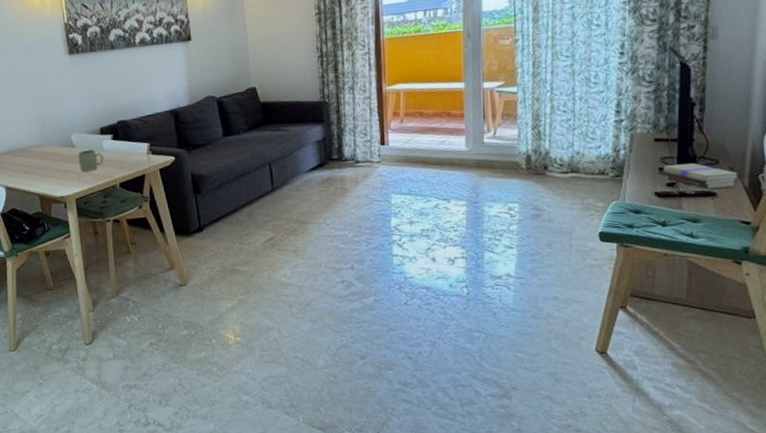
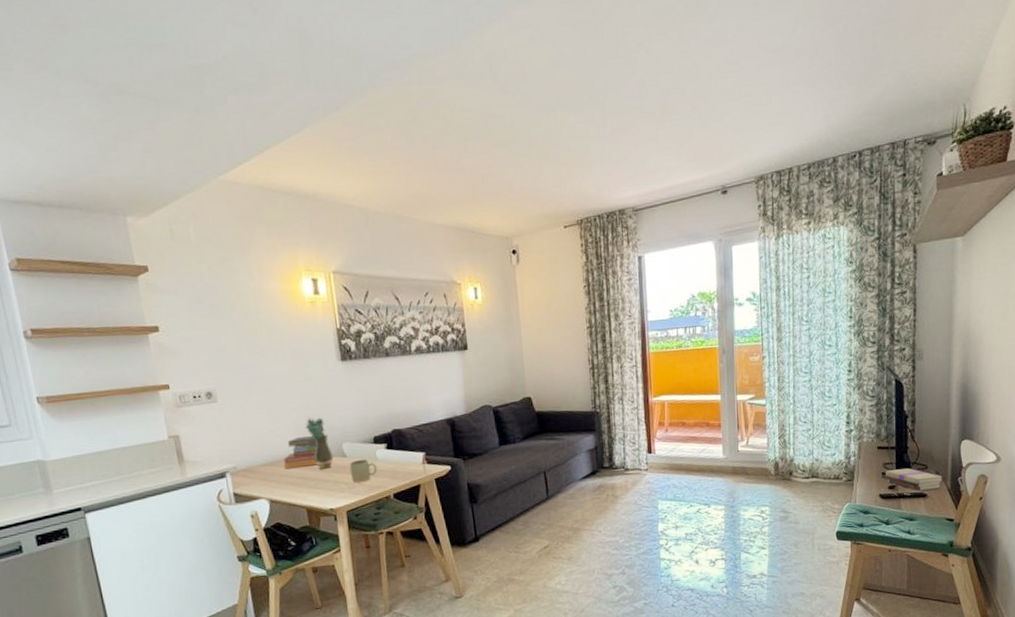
books: none [17,126,58,159] -> present [283,435,328,470]
vase: none [36,109,63,159] -> present [305,417,334,469]

